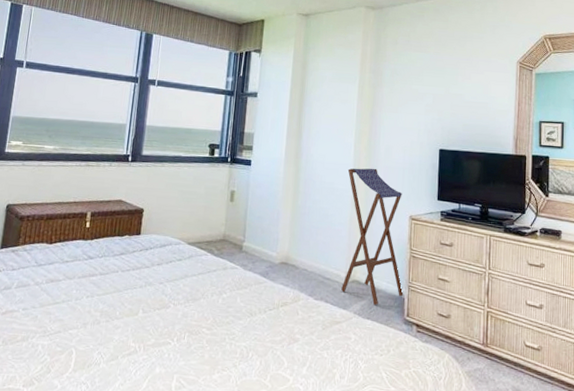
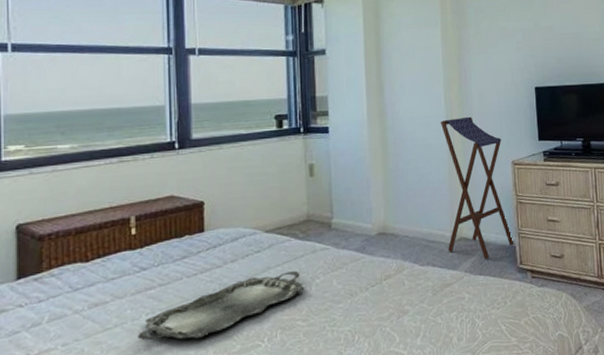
serving tray: none [77,281,213,327] -> present [137,271,305,340]

